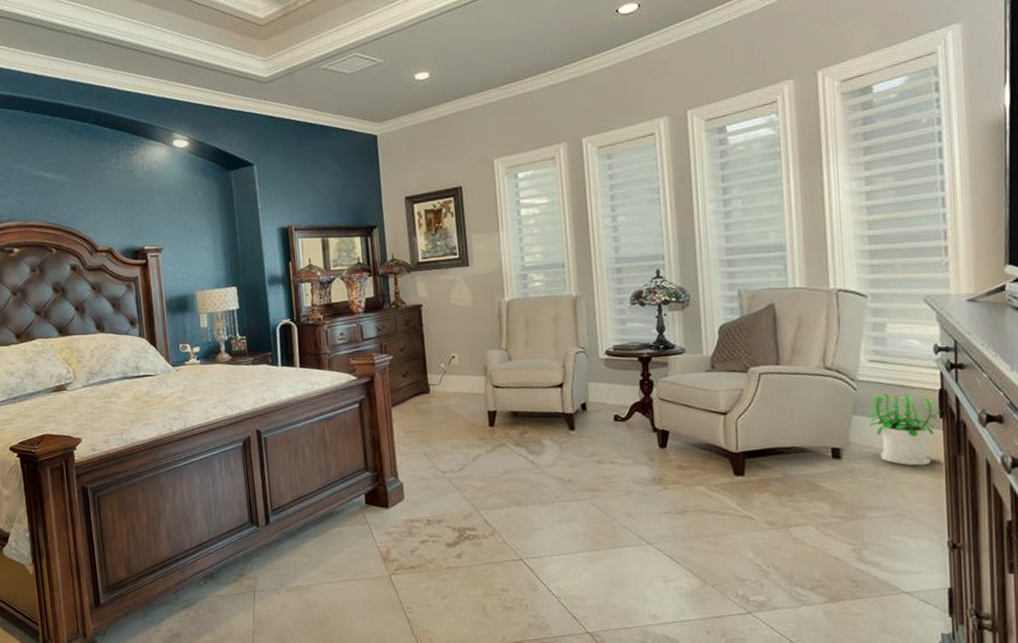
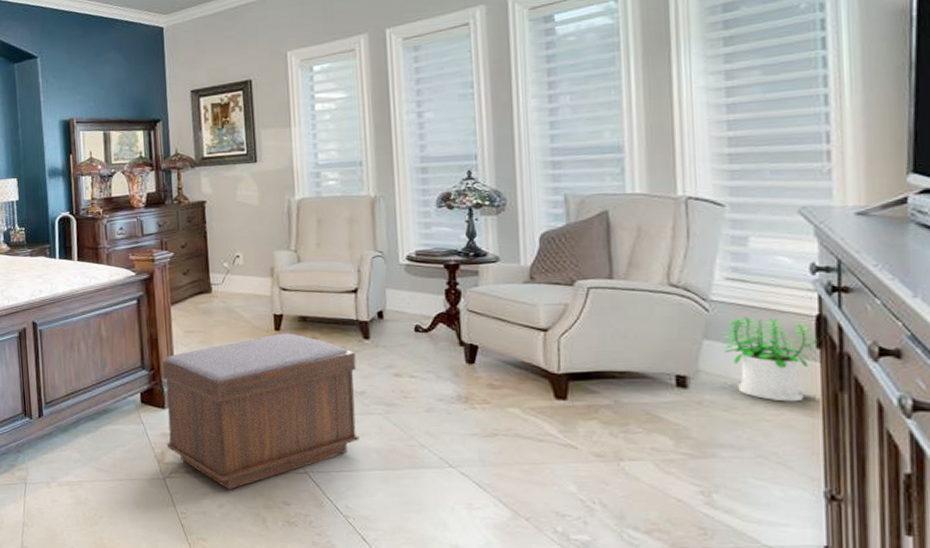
bench: none [384,428,568,582] -> present [162,333,359,490]

